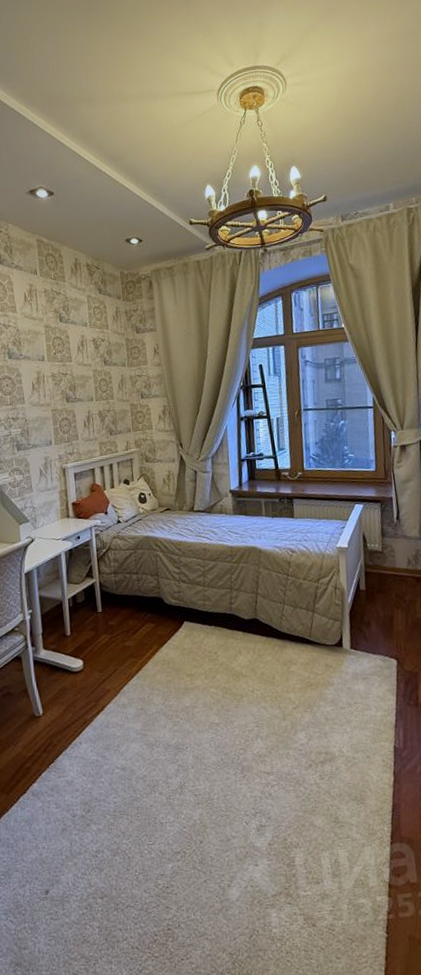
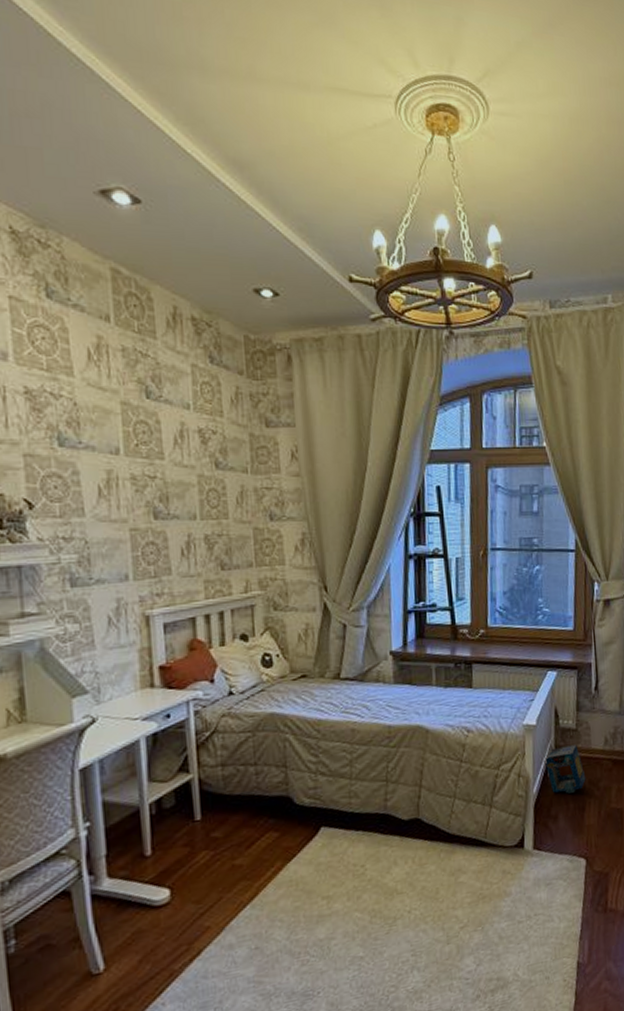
toy box: none [355,564,393,604] -> present [544,744,586,794]

